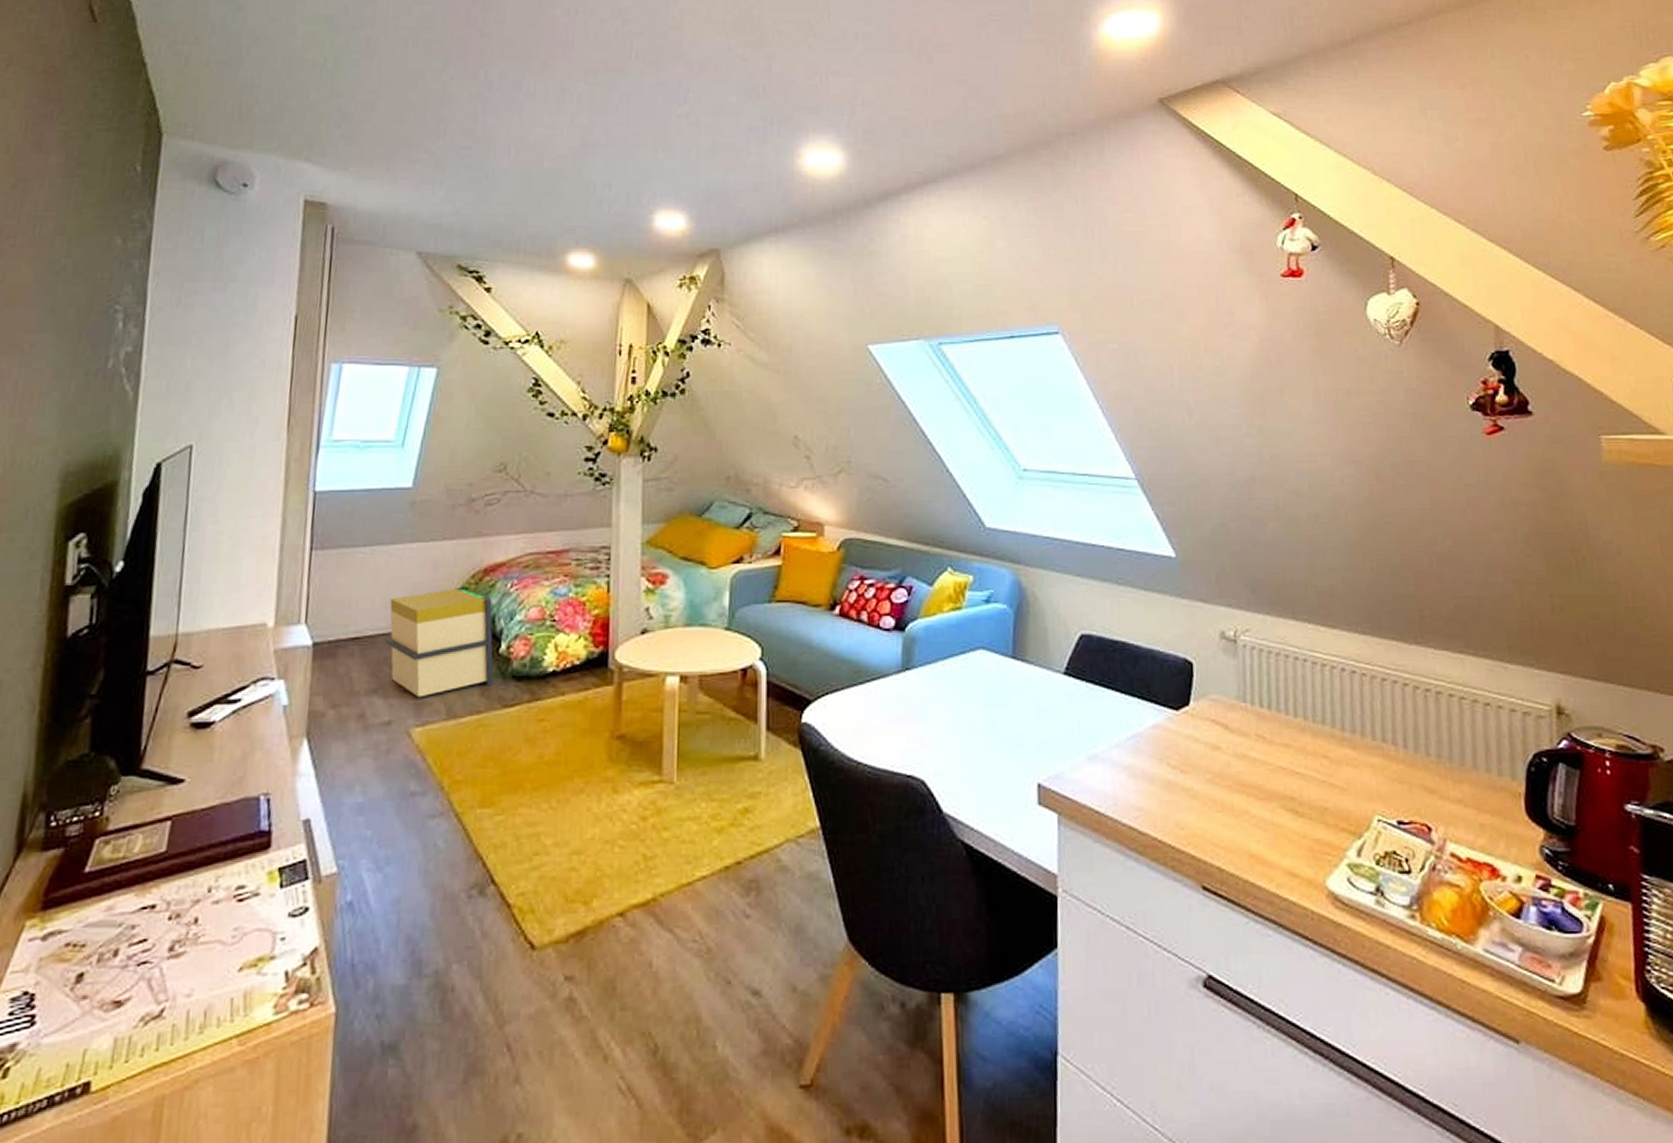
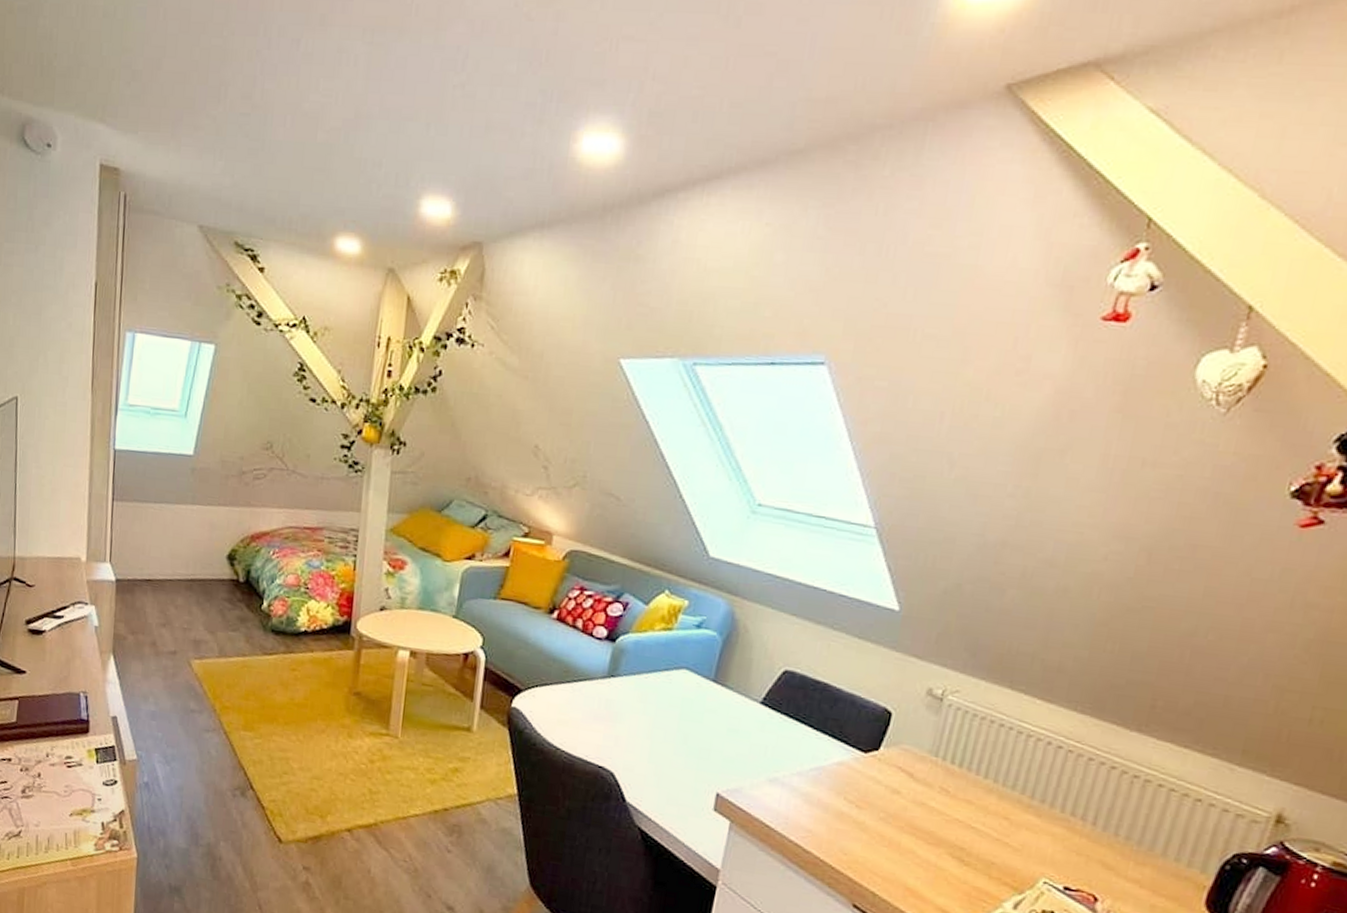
storage bin: present [385,588,494,698] -> none [171,549,257,636]

